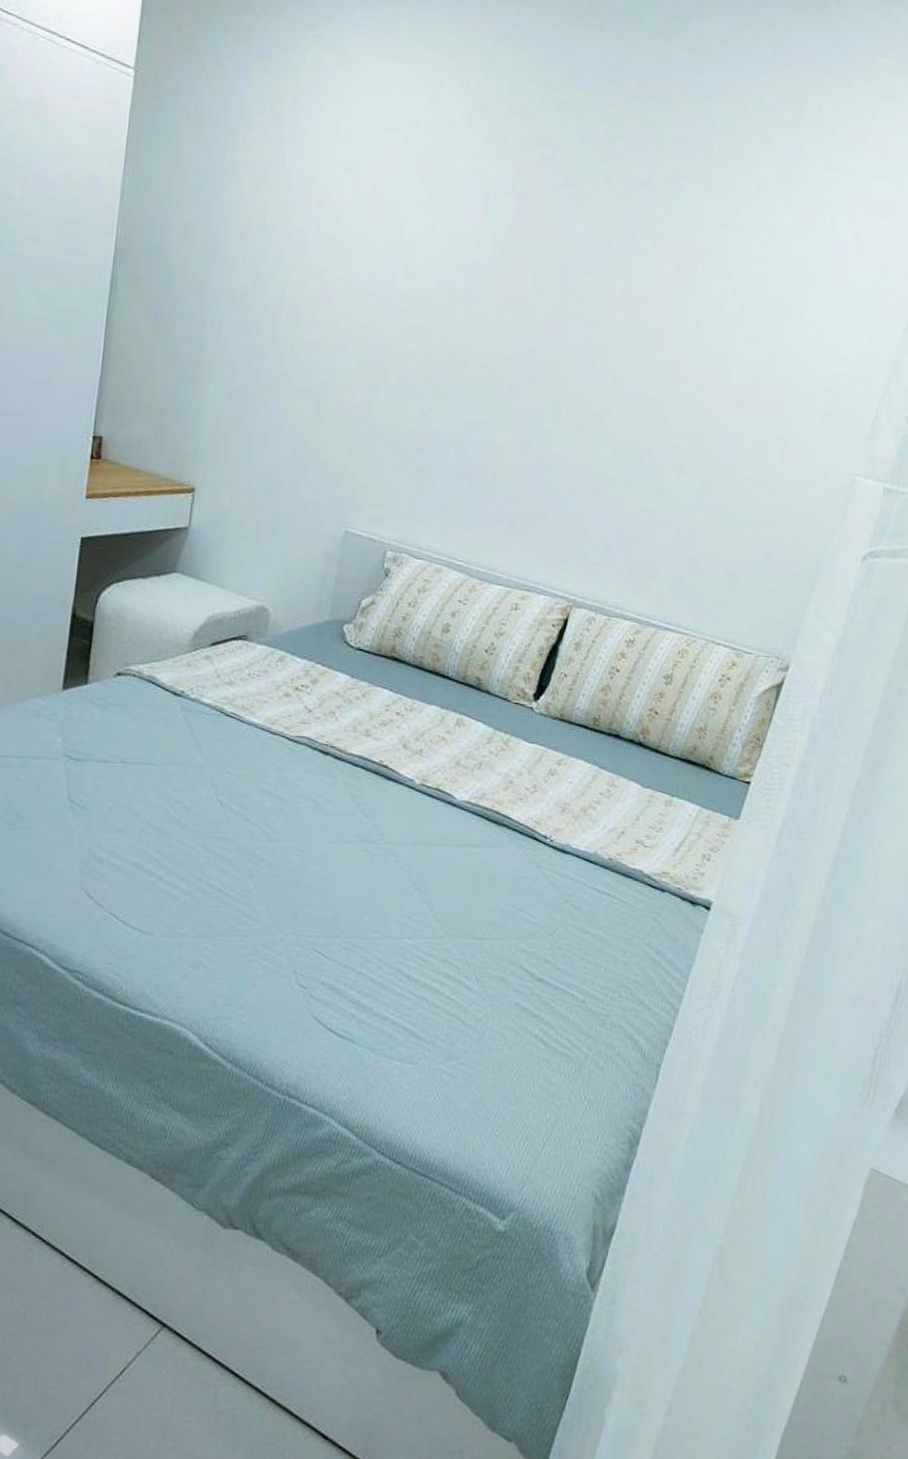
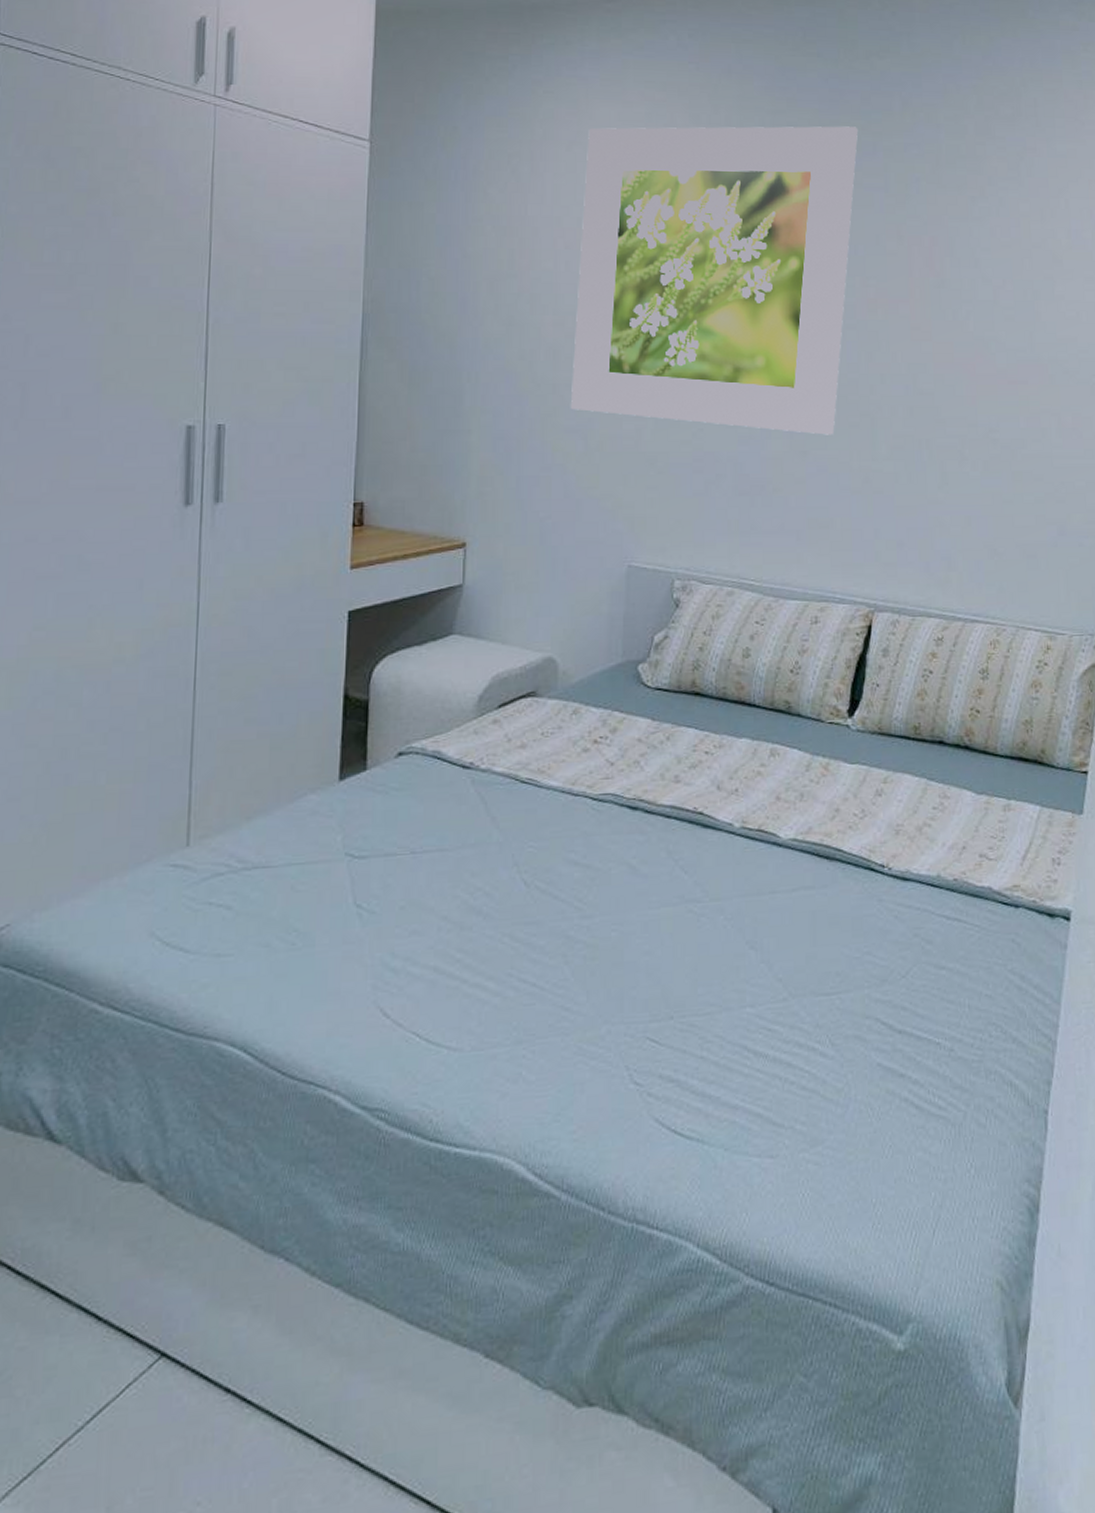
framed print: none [306,82,631,431] -> present [570,126,859,435]

